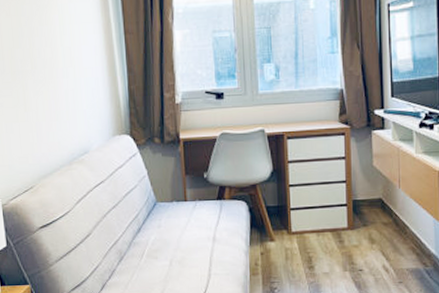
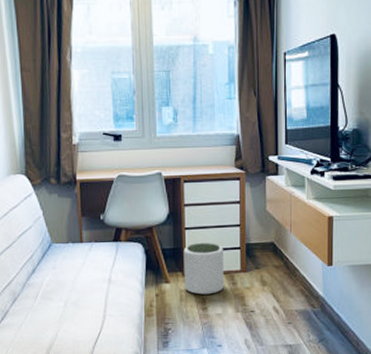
plant pot: none [288,200,330,253] -> present [183,243,224,295]

